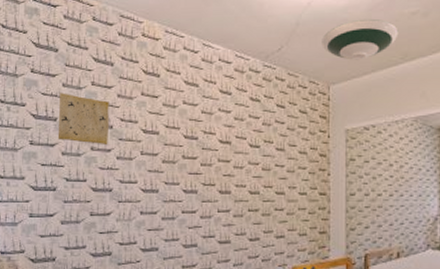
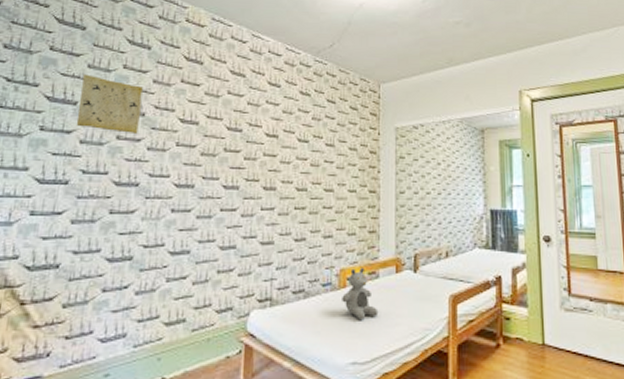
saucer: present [322,18,399,60] -> none [373,24,444,62]

